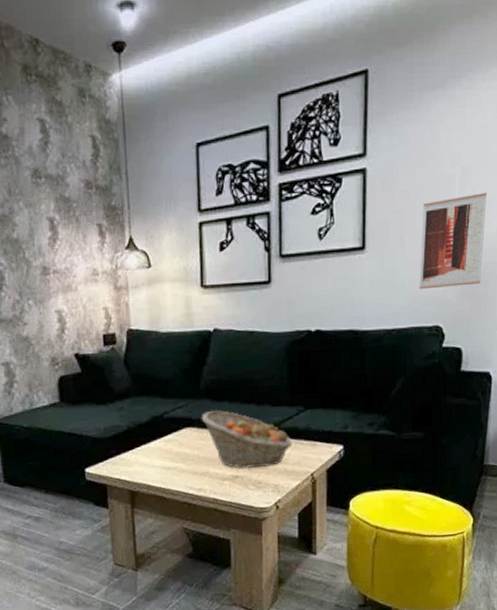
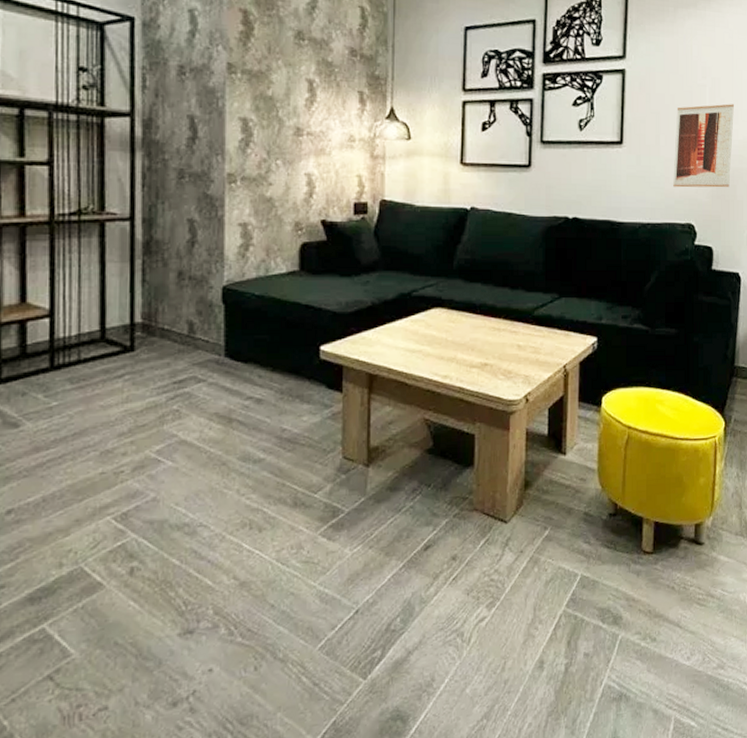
fruit basket: present [201,410,292,469] -> none [452,292,545,357]

